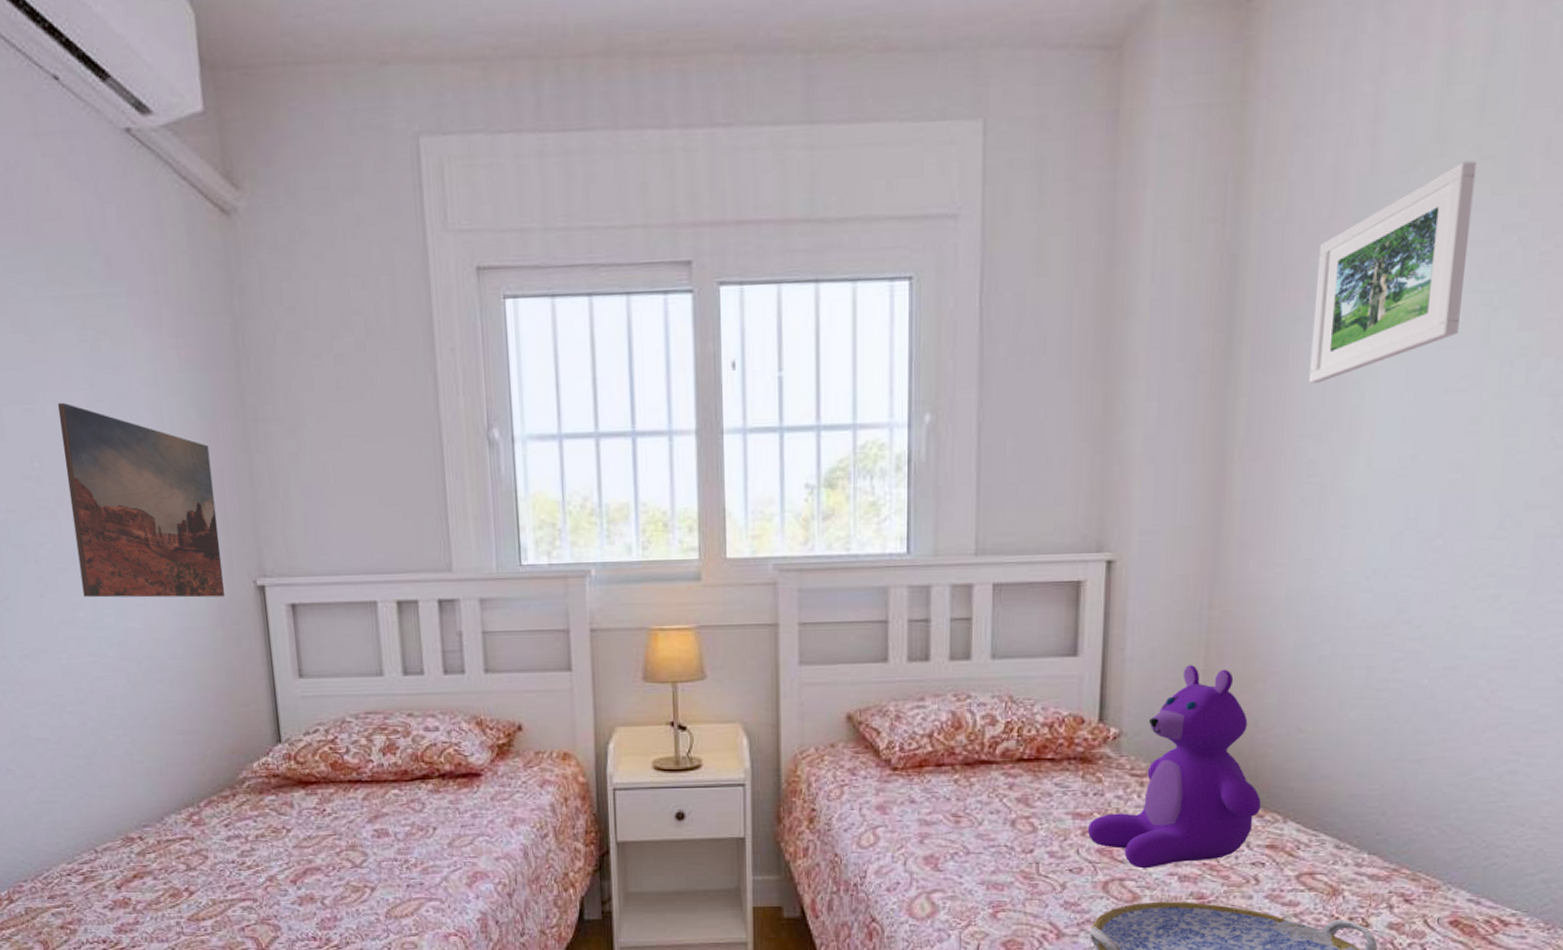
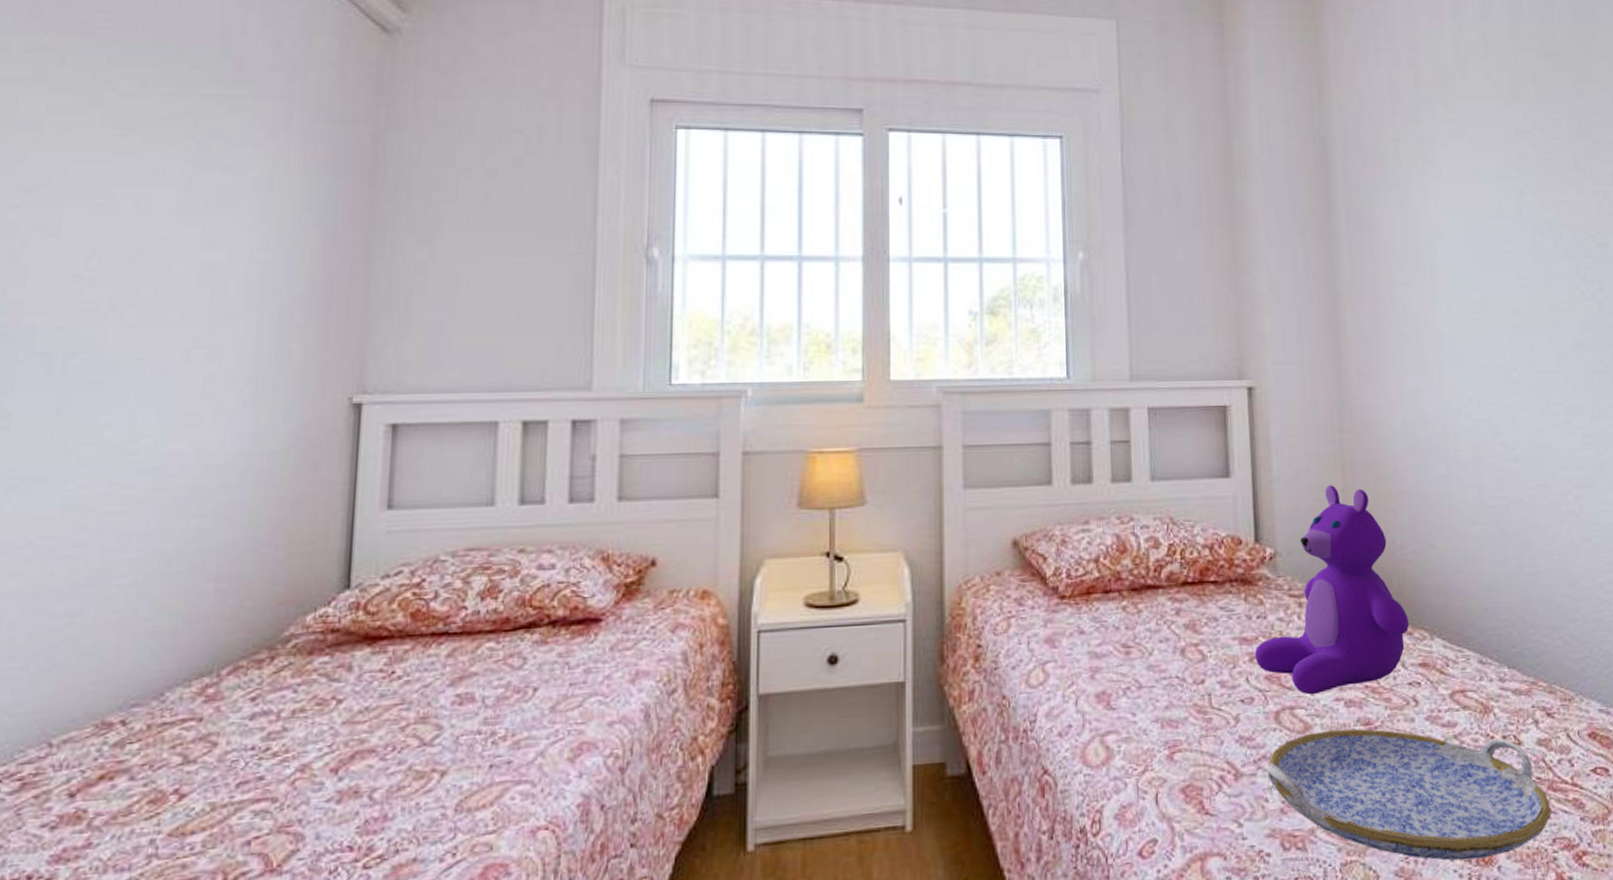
wall art: present [57,402,225,598] -> none [118,199,321,417]
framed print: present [1308,161,1477,383] -> none [1387,83,1498,241]

